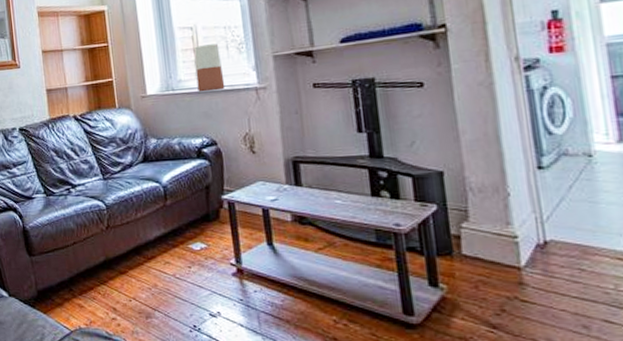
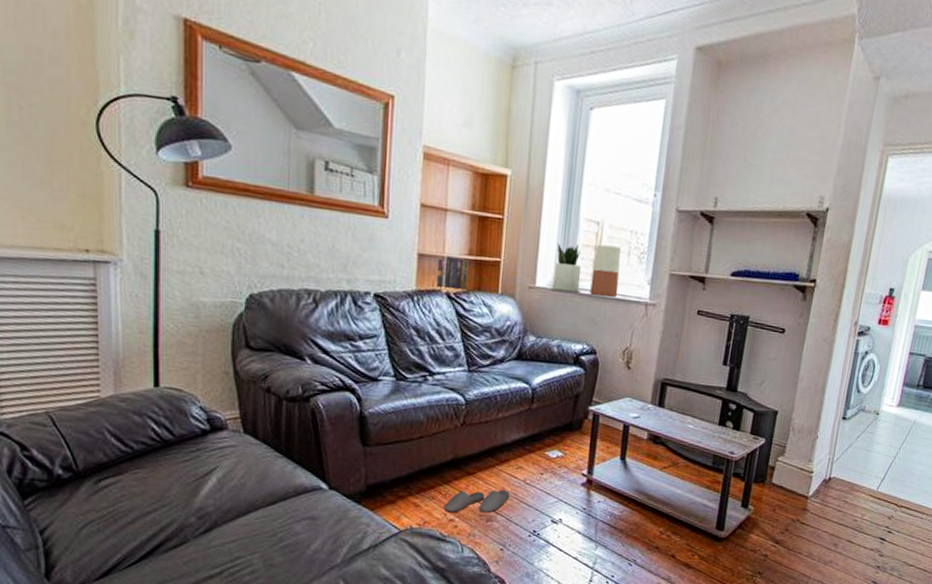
books: none [63,85,89,114] -> present [437,256,469,291]
slippers: none [104,287,163,312] -> present [443,490,510,513]
planter: none [158,51,189,96] -> present [549,242,582,294]

